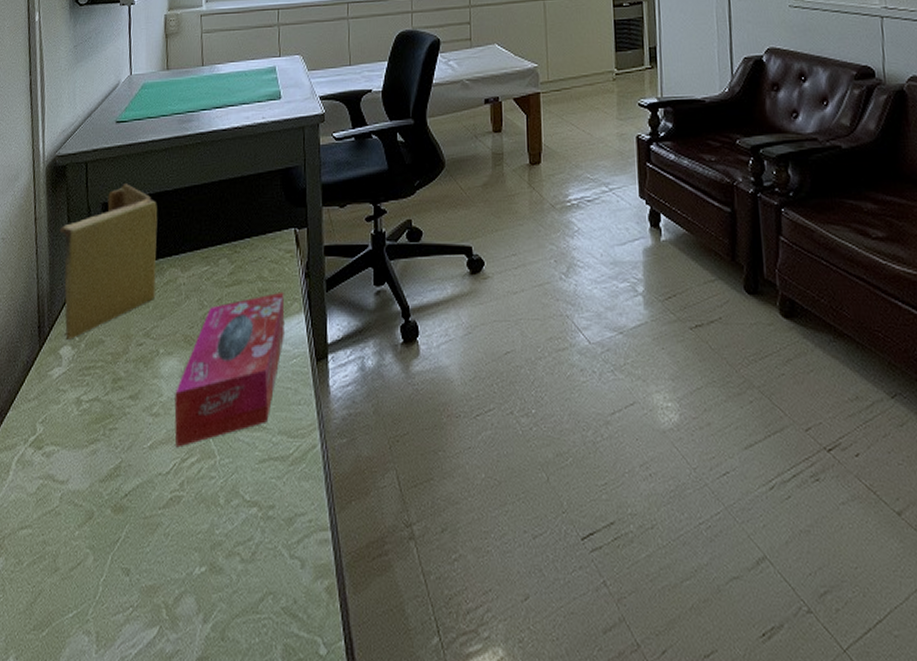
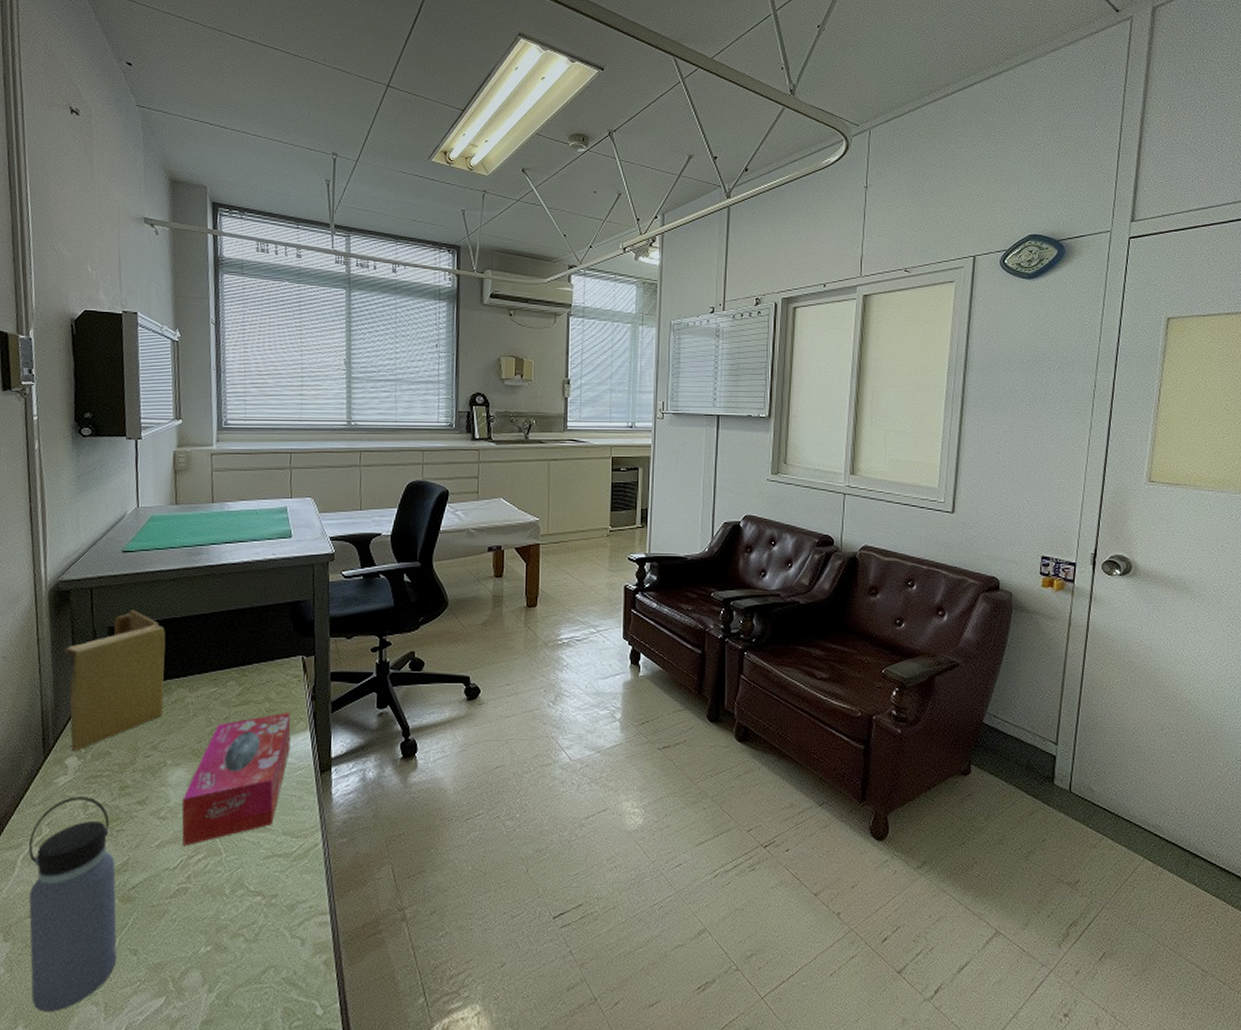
water bottle: none [22,390,109,641] -> present [28,796,117,1012]

